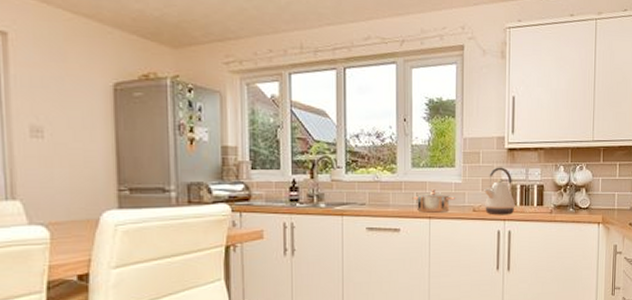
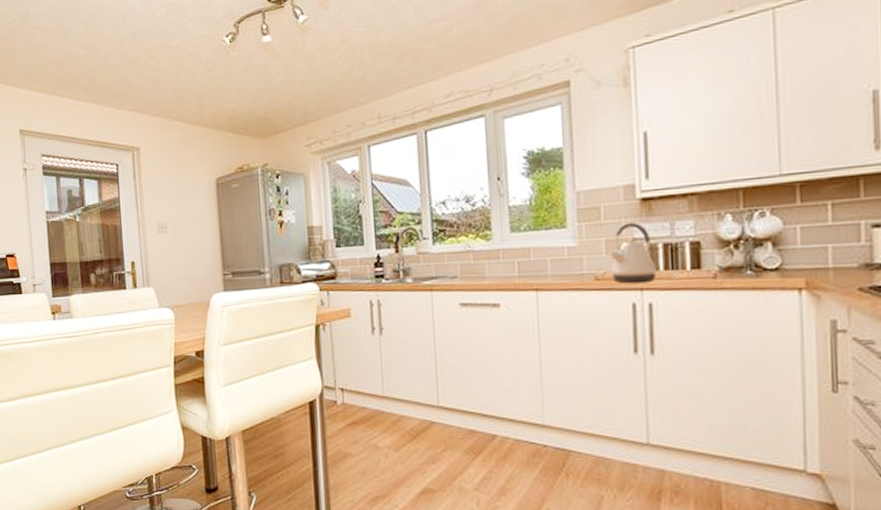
cooking pot: present [412,190,456,213] -> none [513,256,571,285]

